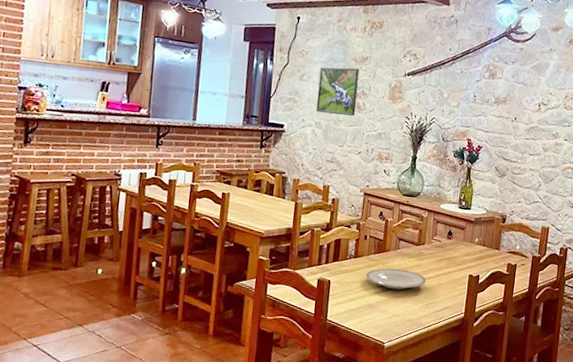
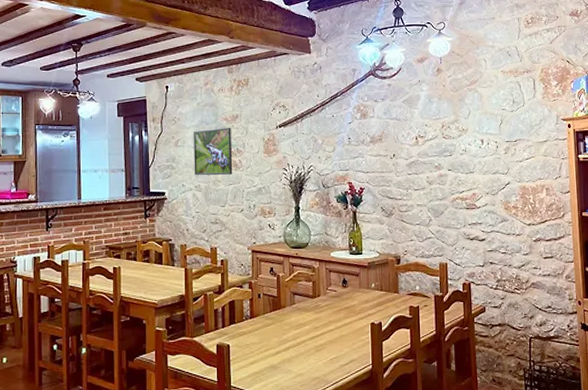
plate: present [366,268,426,290] -> none [265,325,327,347]

